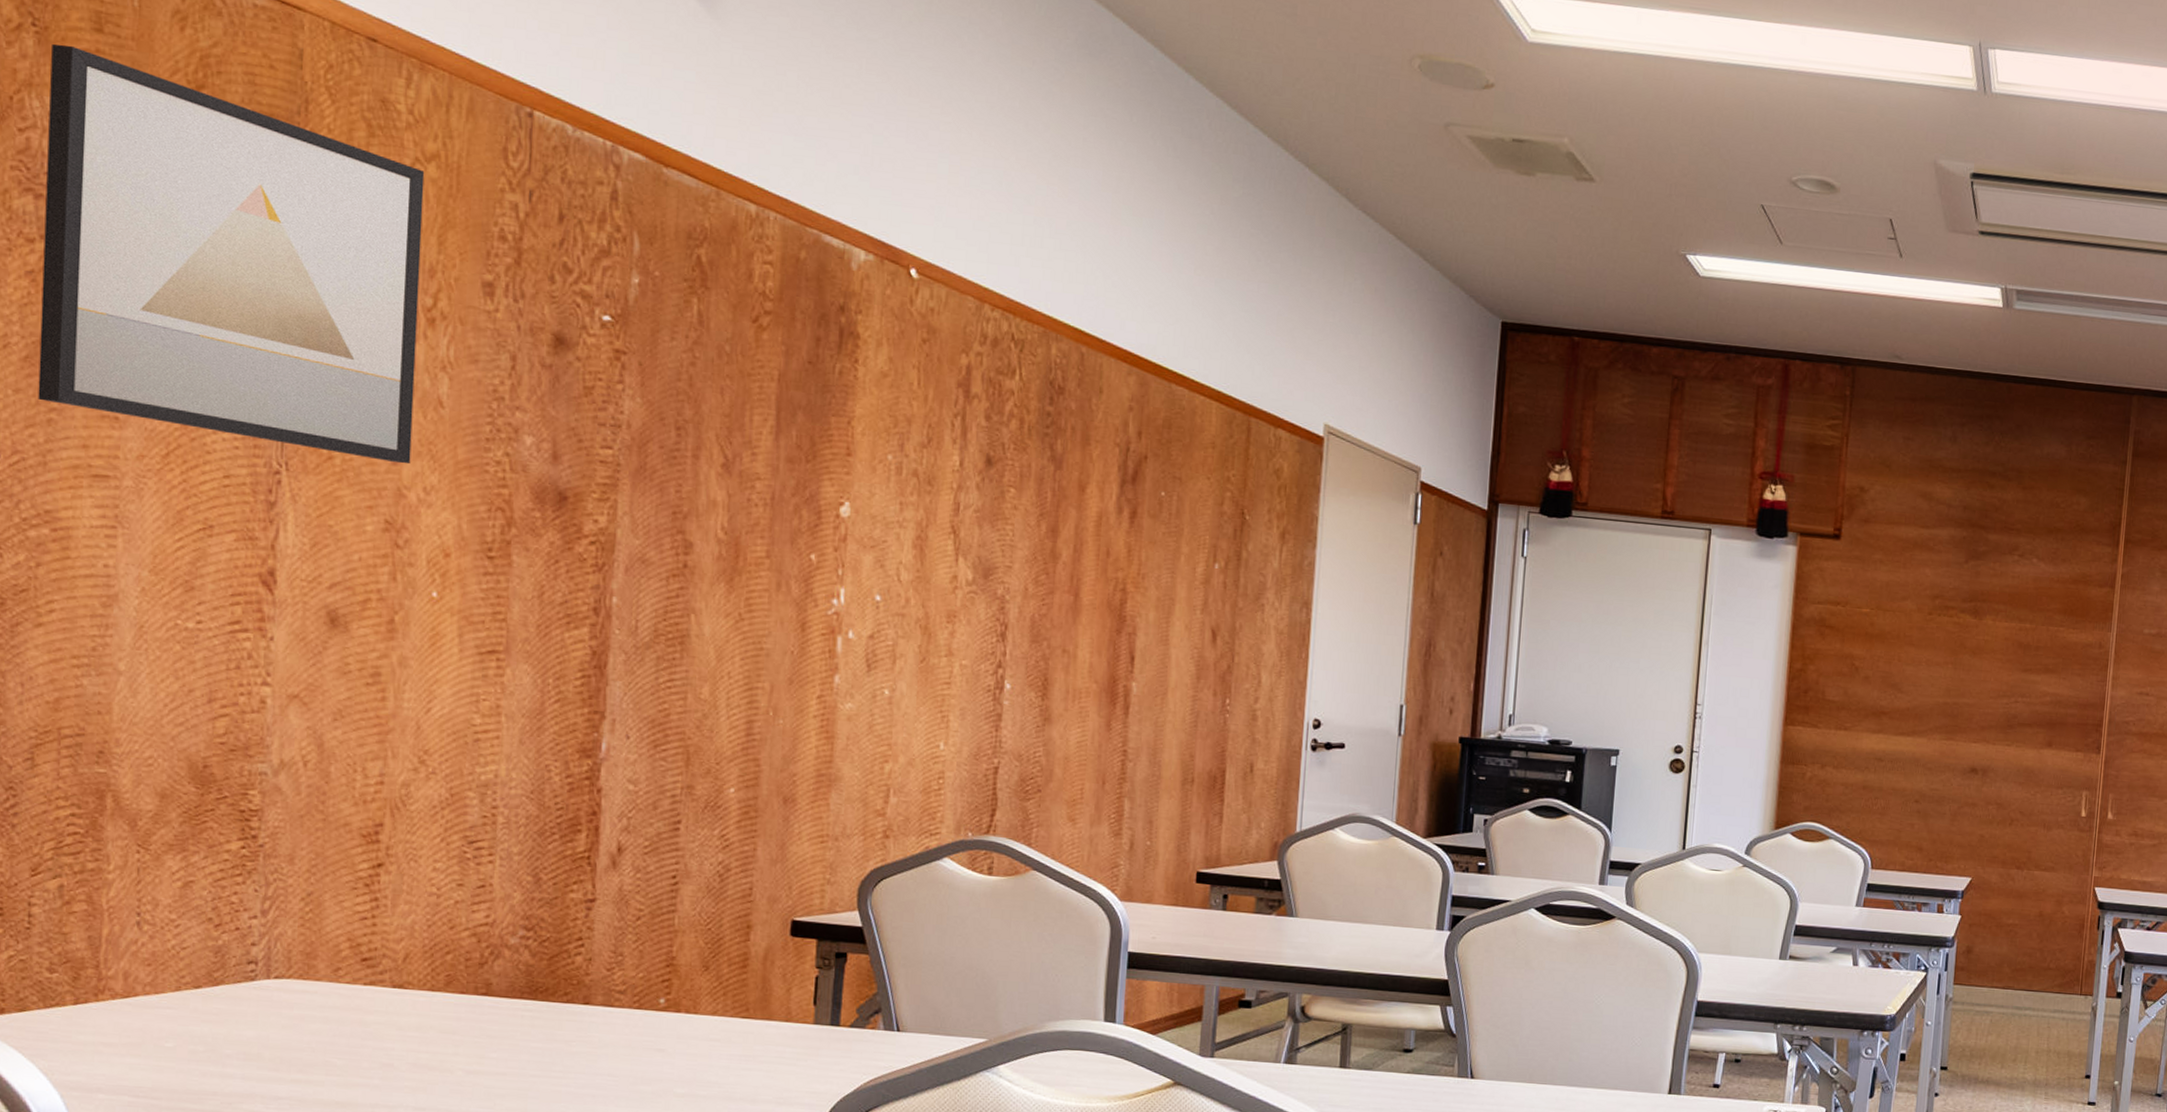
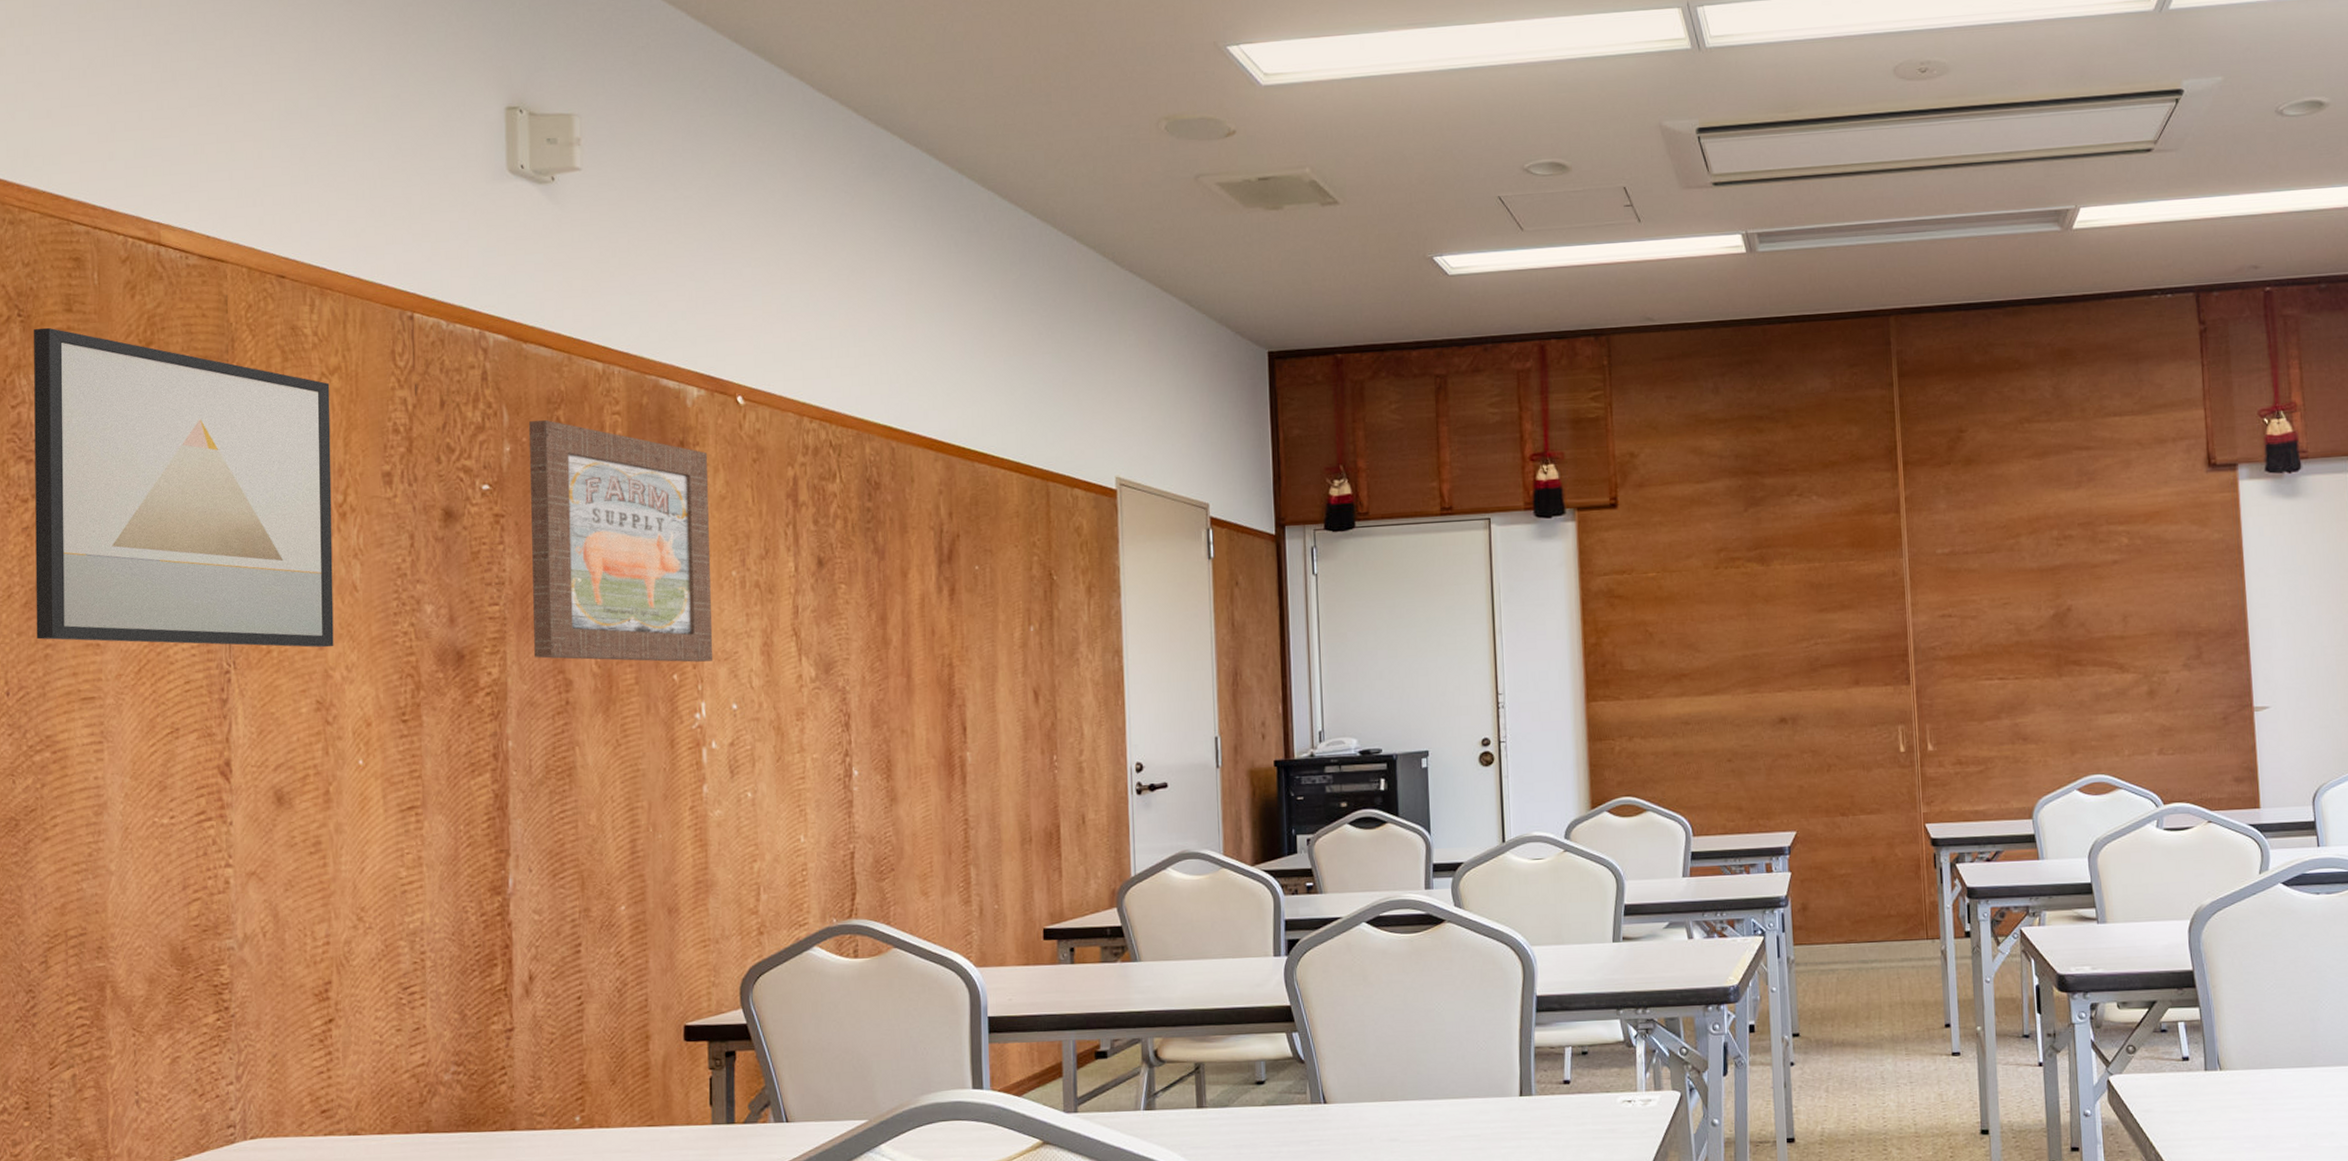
wall art: none [649,255,871,546] -> present [528,420,713,663]

